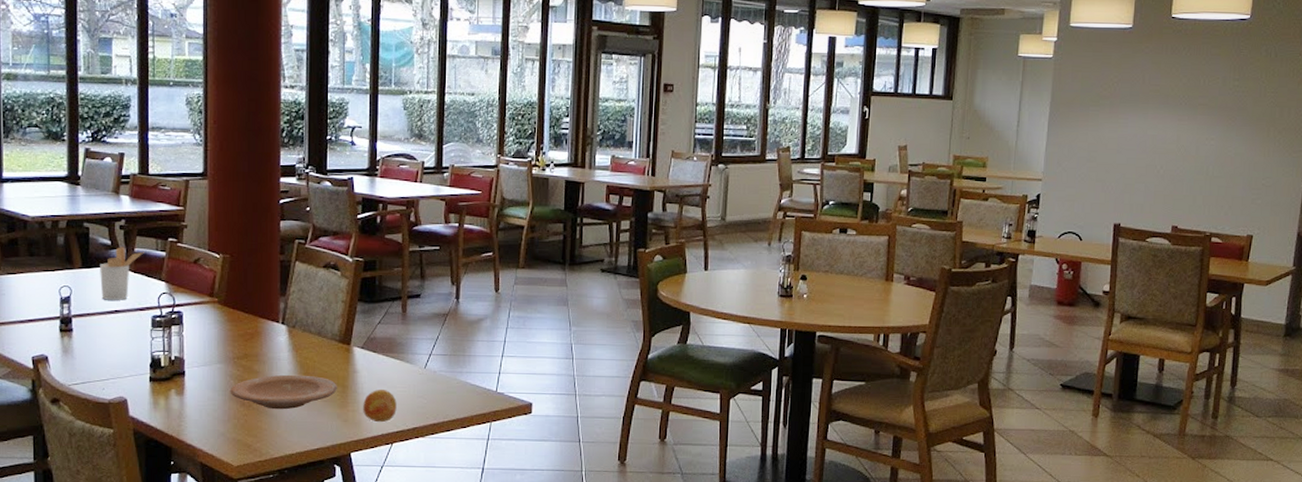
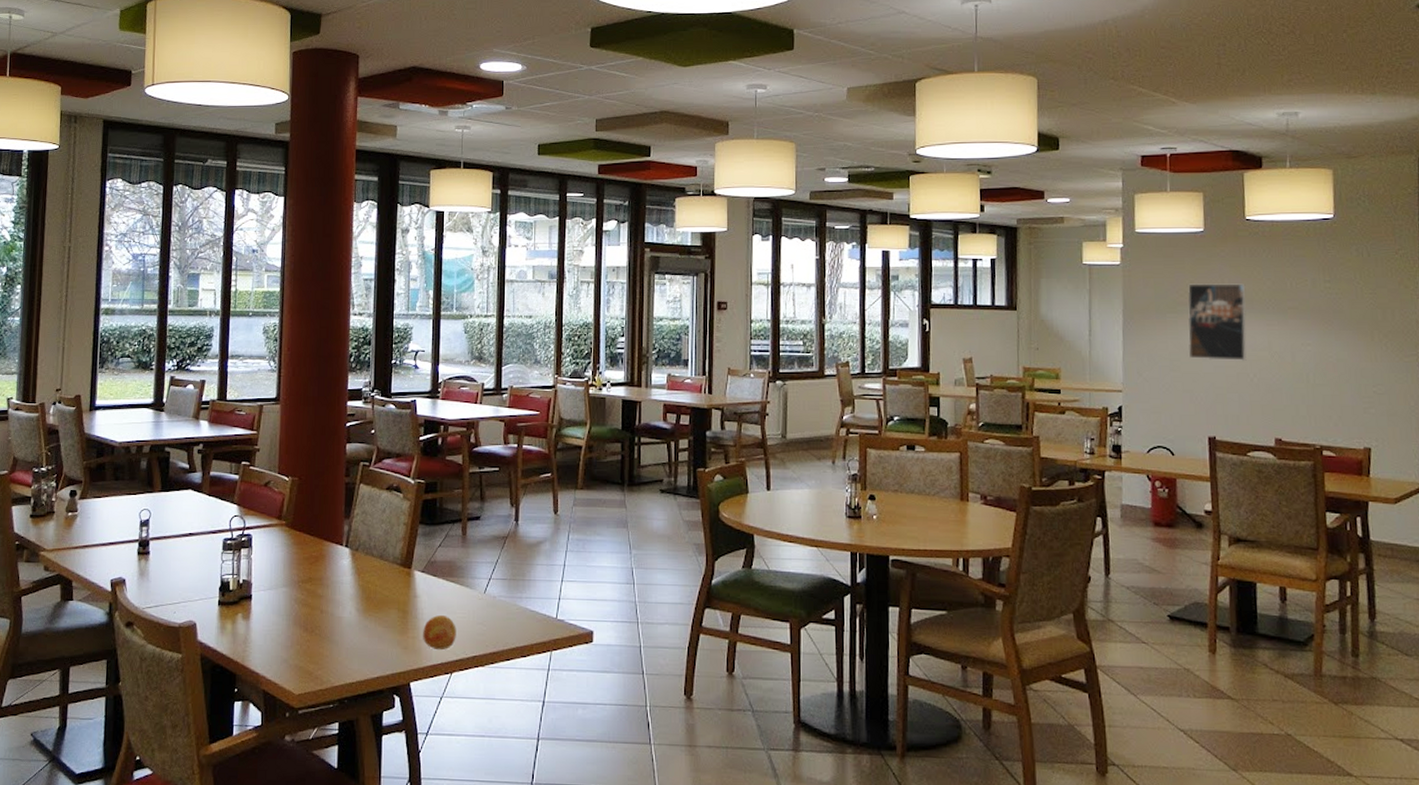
utensil holder: present [100,247,144,300] -> none [177,470,219,523]
plate: present [230,374,337,410] -> none [294,599,398,636]
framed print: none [1106,78,1164,153] -> present [1187,283,1247,361]

